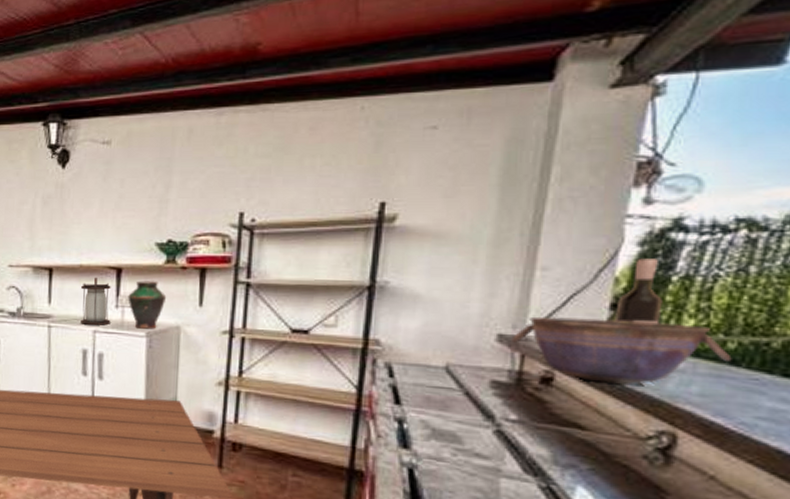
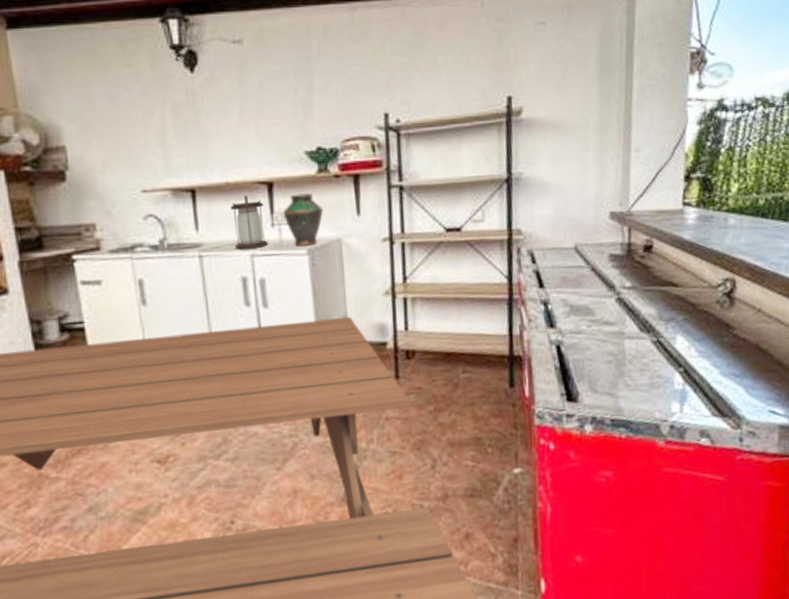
bowl: present [511,316,732,385] -> none [620,188,763,245]
bottle: present [615,258,663,324] -> none [688,135,717,191]

